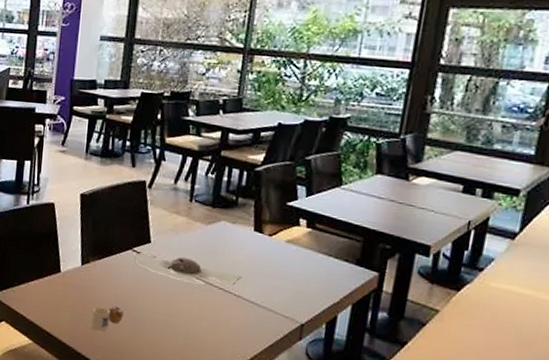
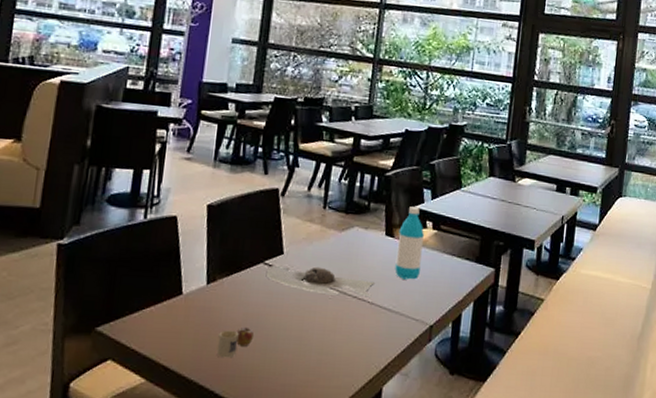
water bottle: none [263,203,298,277] -> present [395,206,425,280]

